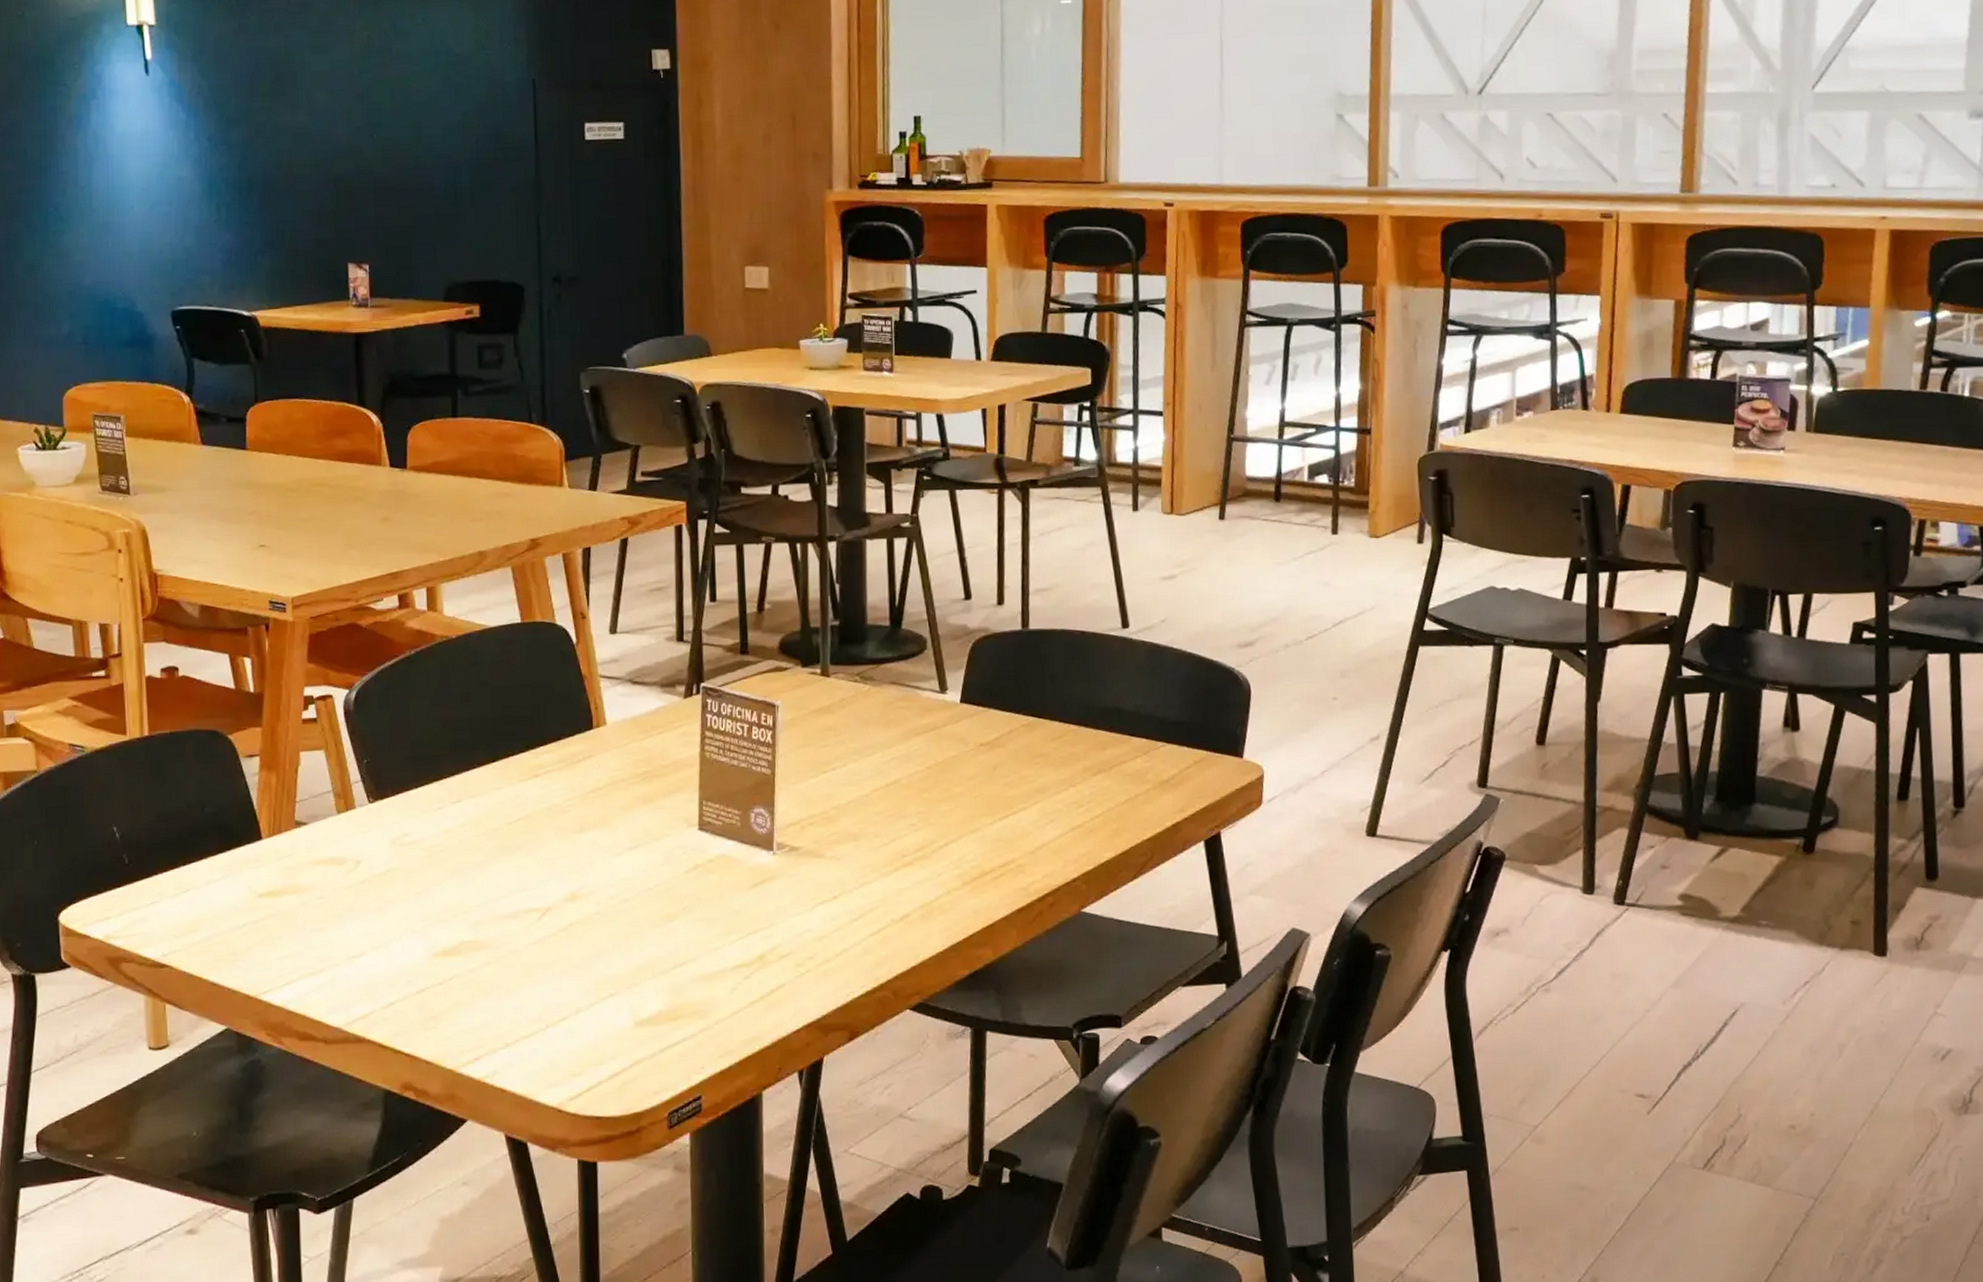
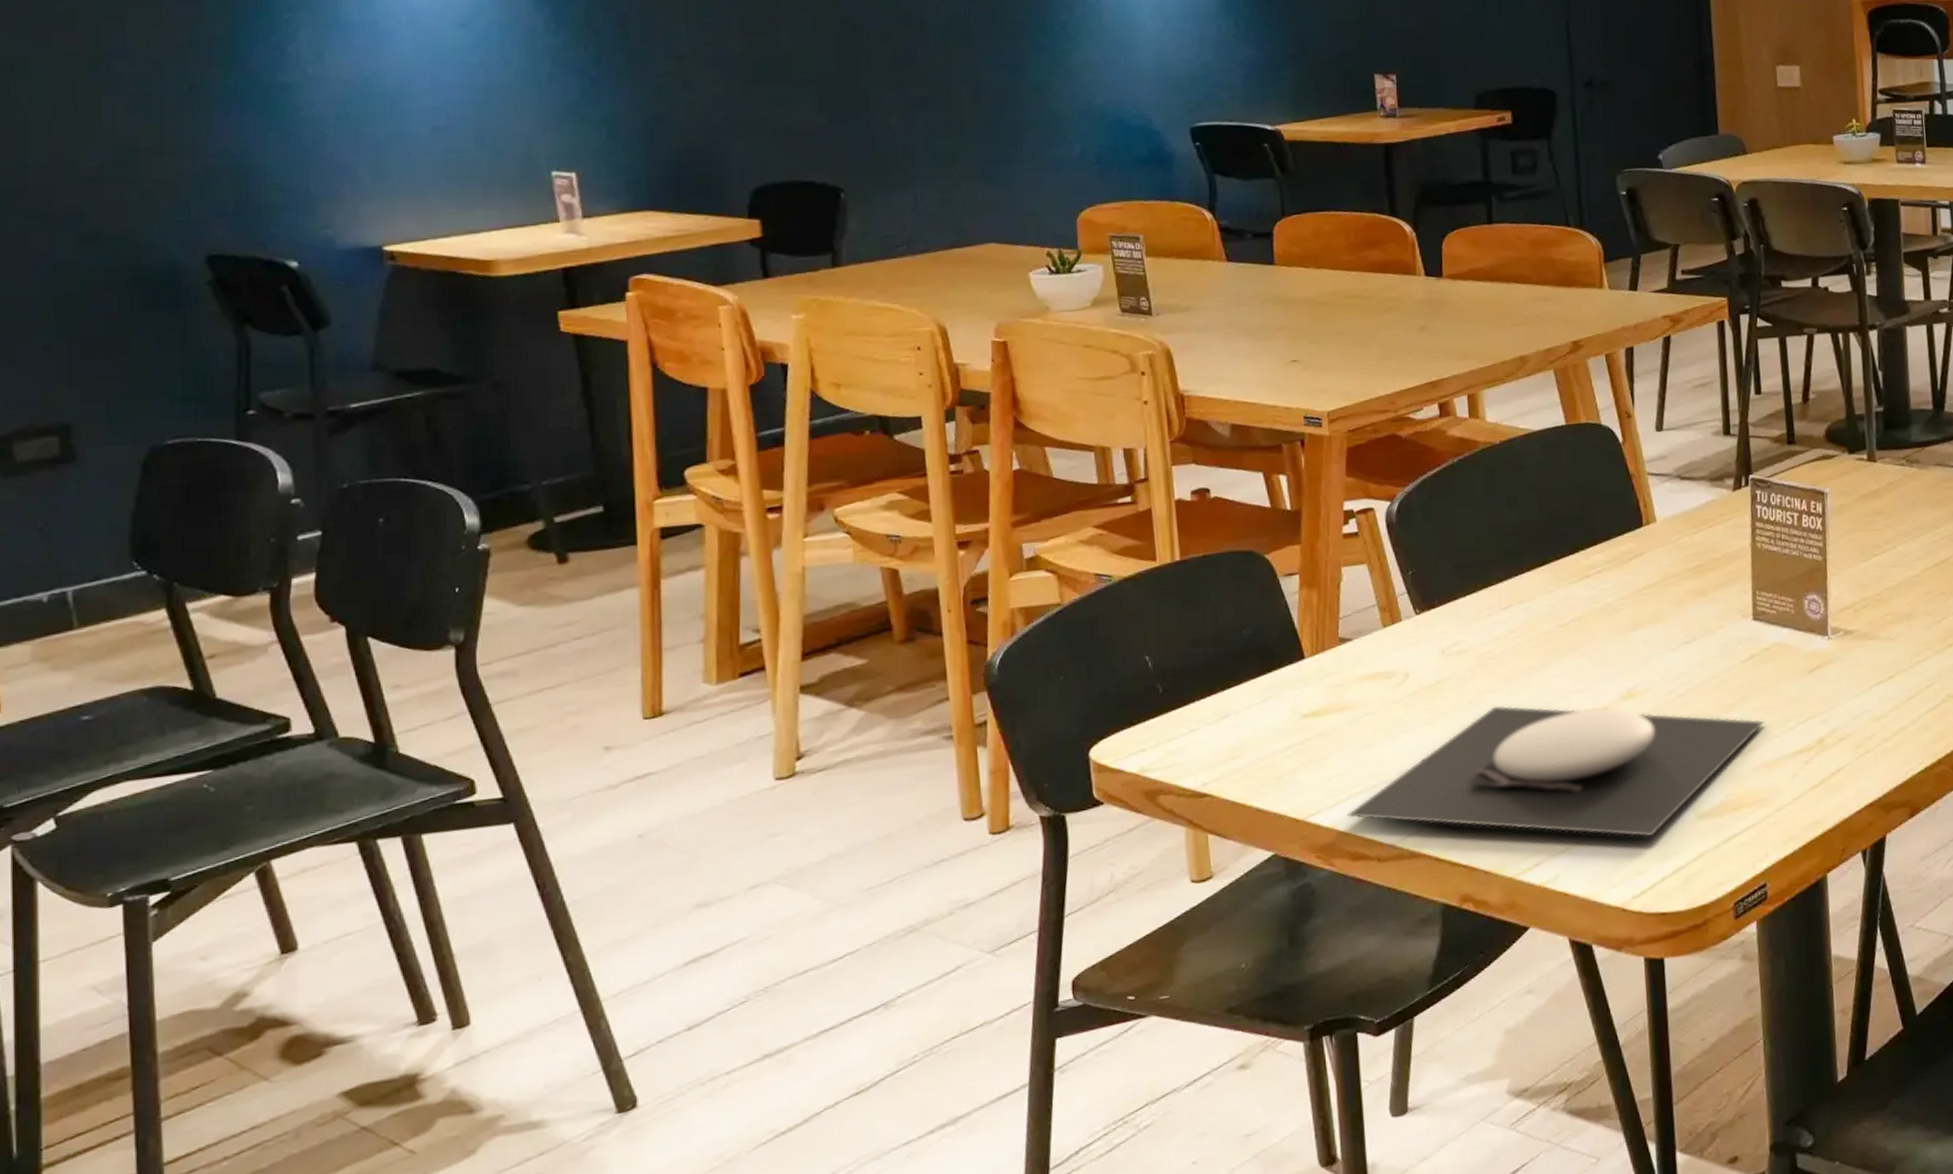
plate: none [296,898,707,1040] -> present [1346,705,1765,838]

